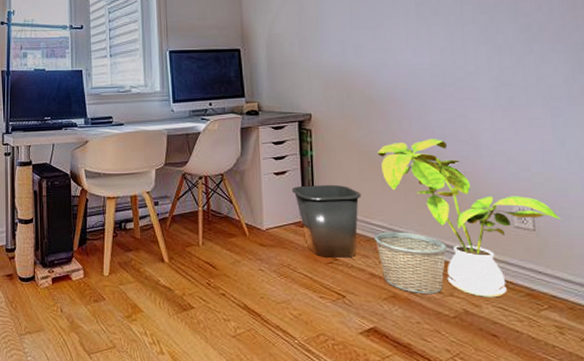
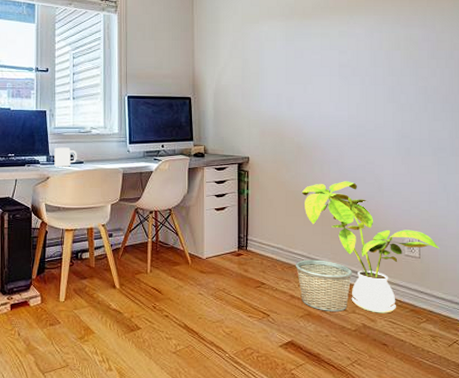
mug: none [92,108,117,130] -> present [54,147,77,167]
waste bin: present [291,184,361,258] -> none [229,219,287,282]

